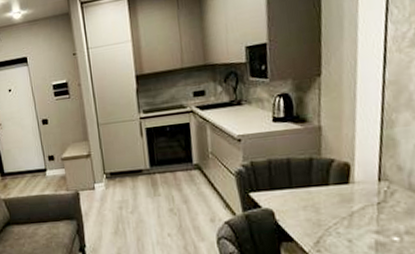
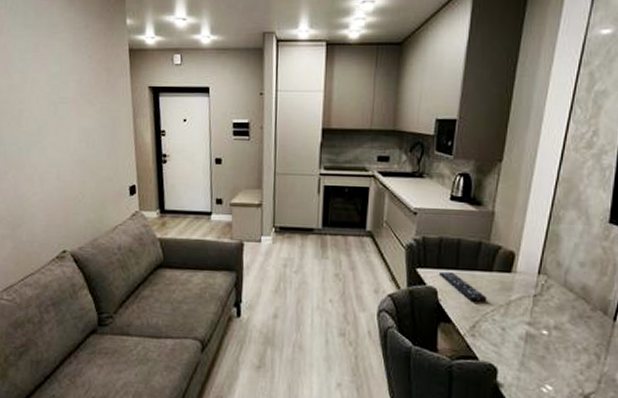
remote control: none [272,191,328,218] -> present [438,271,488,302]

